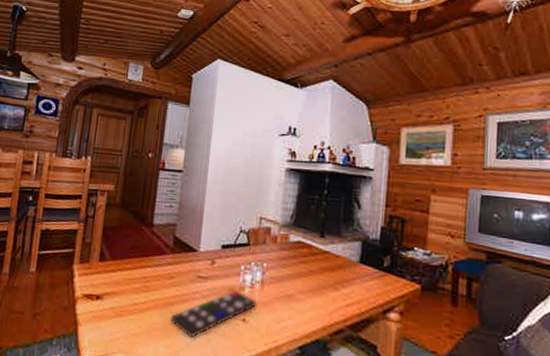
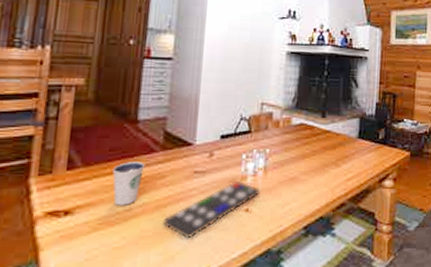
dixie cup: none [132,260,158,299] -> present [112,162,146,206]

